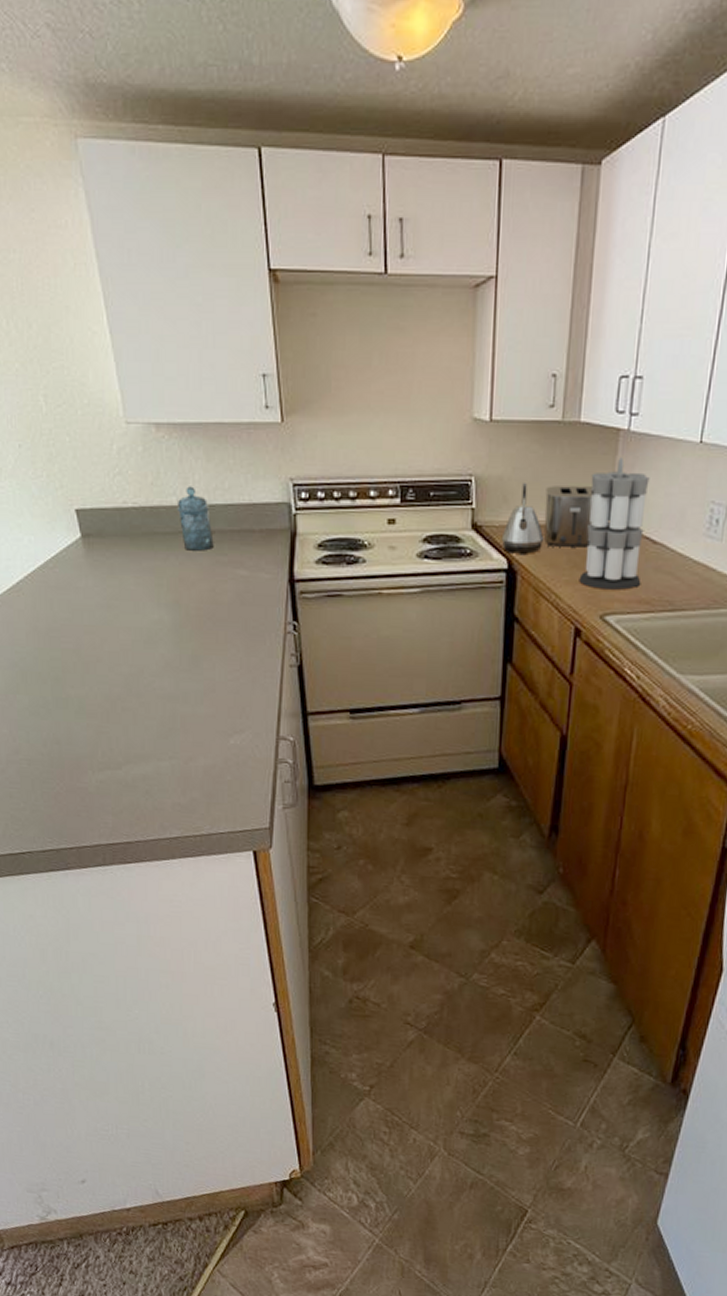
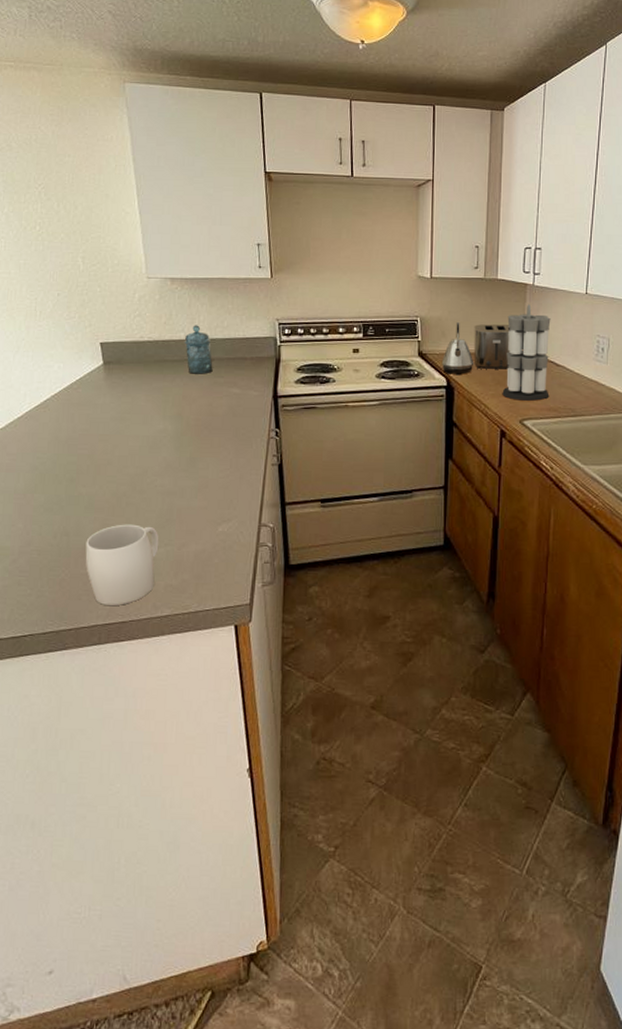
mug: none [80,732,163,825] -> present [85,524,159,607]

